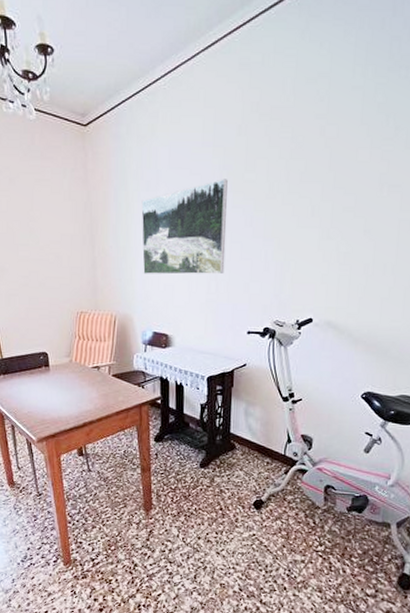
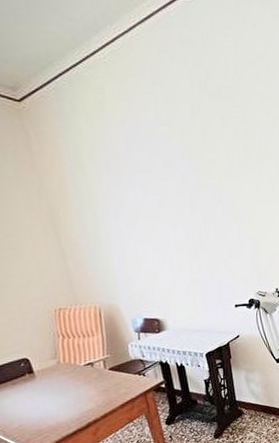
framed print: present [141,179,228,275] -> none [103,159,204,261]

